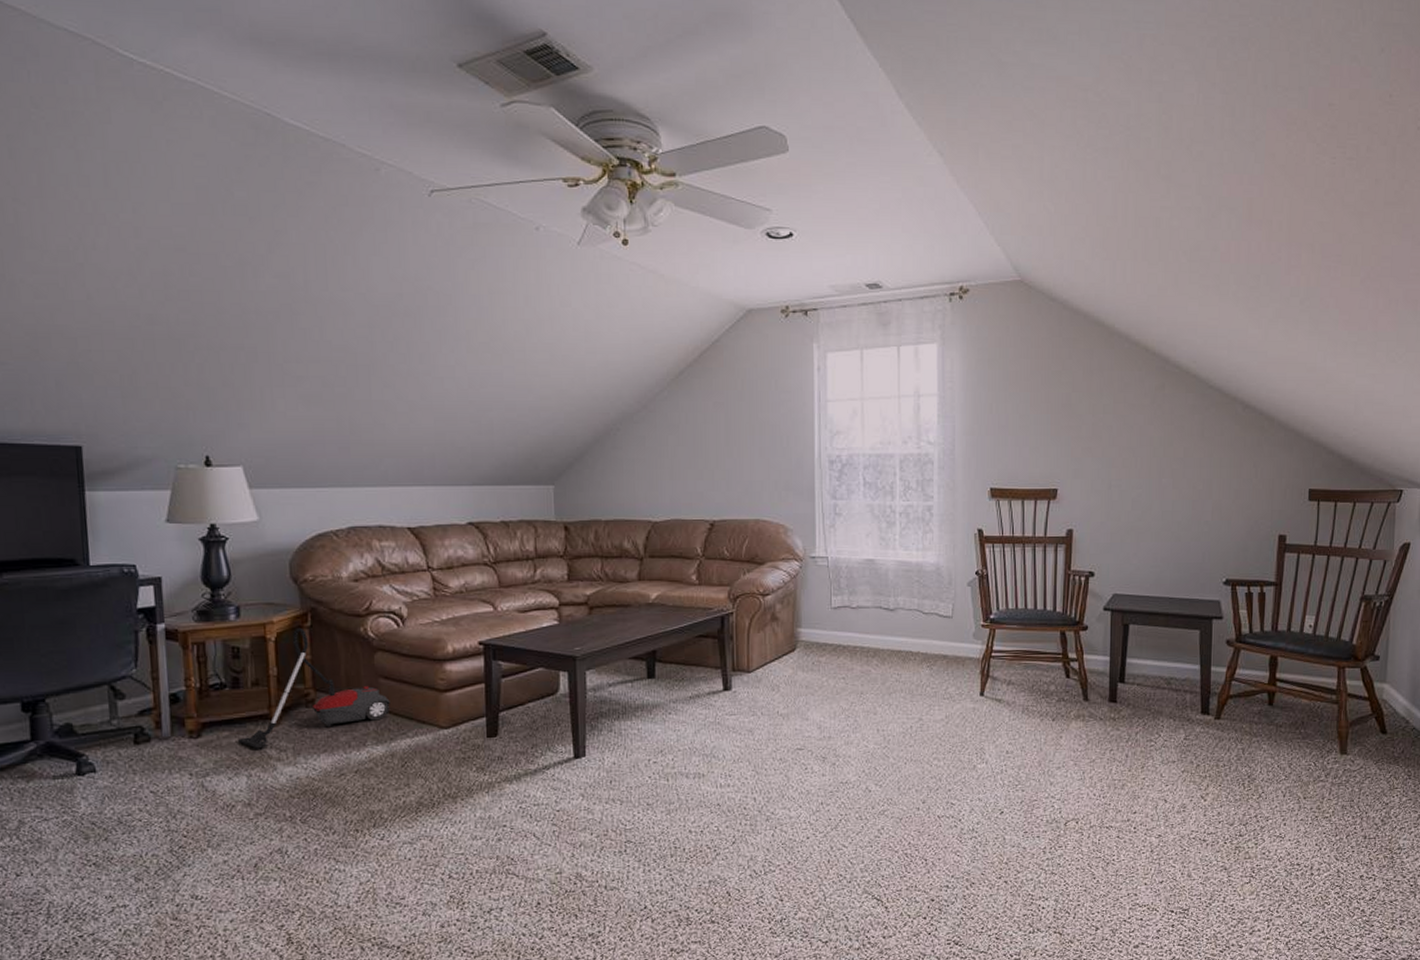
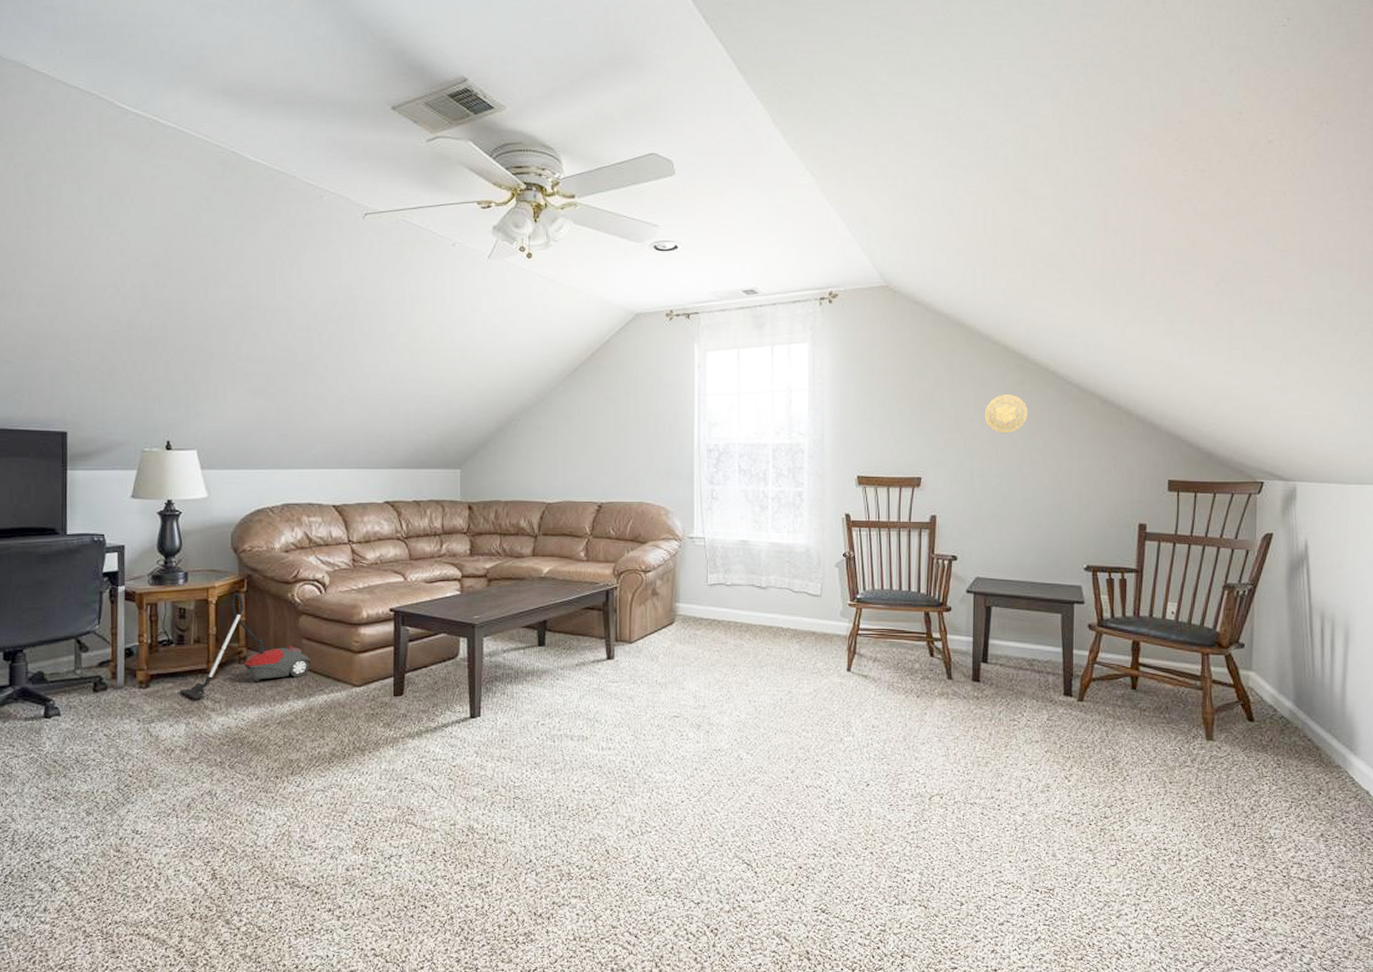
decorative plate: none [1123,400,1168,442] -> present [984,395,1028,434]

